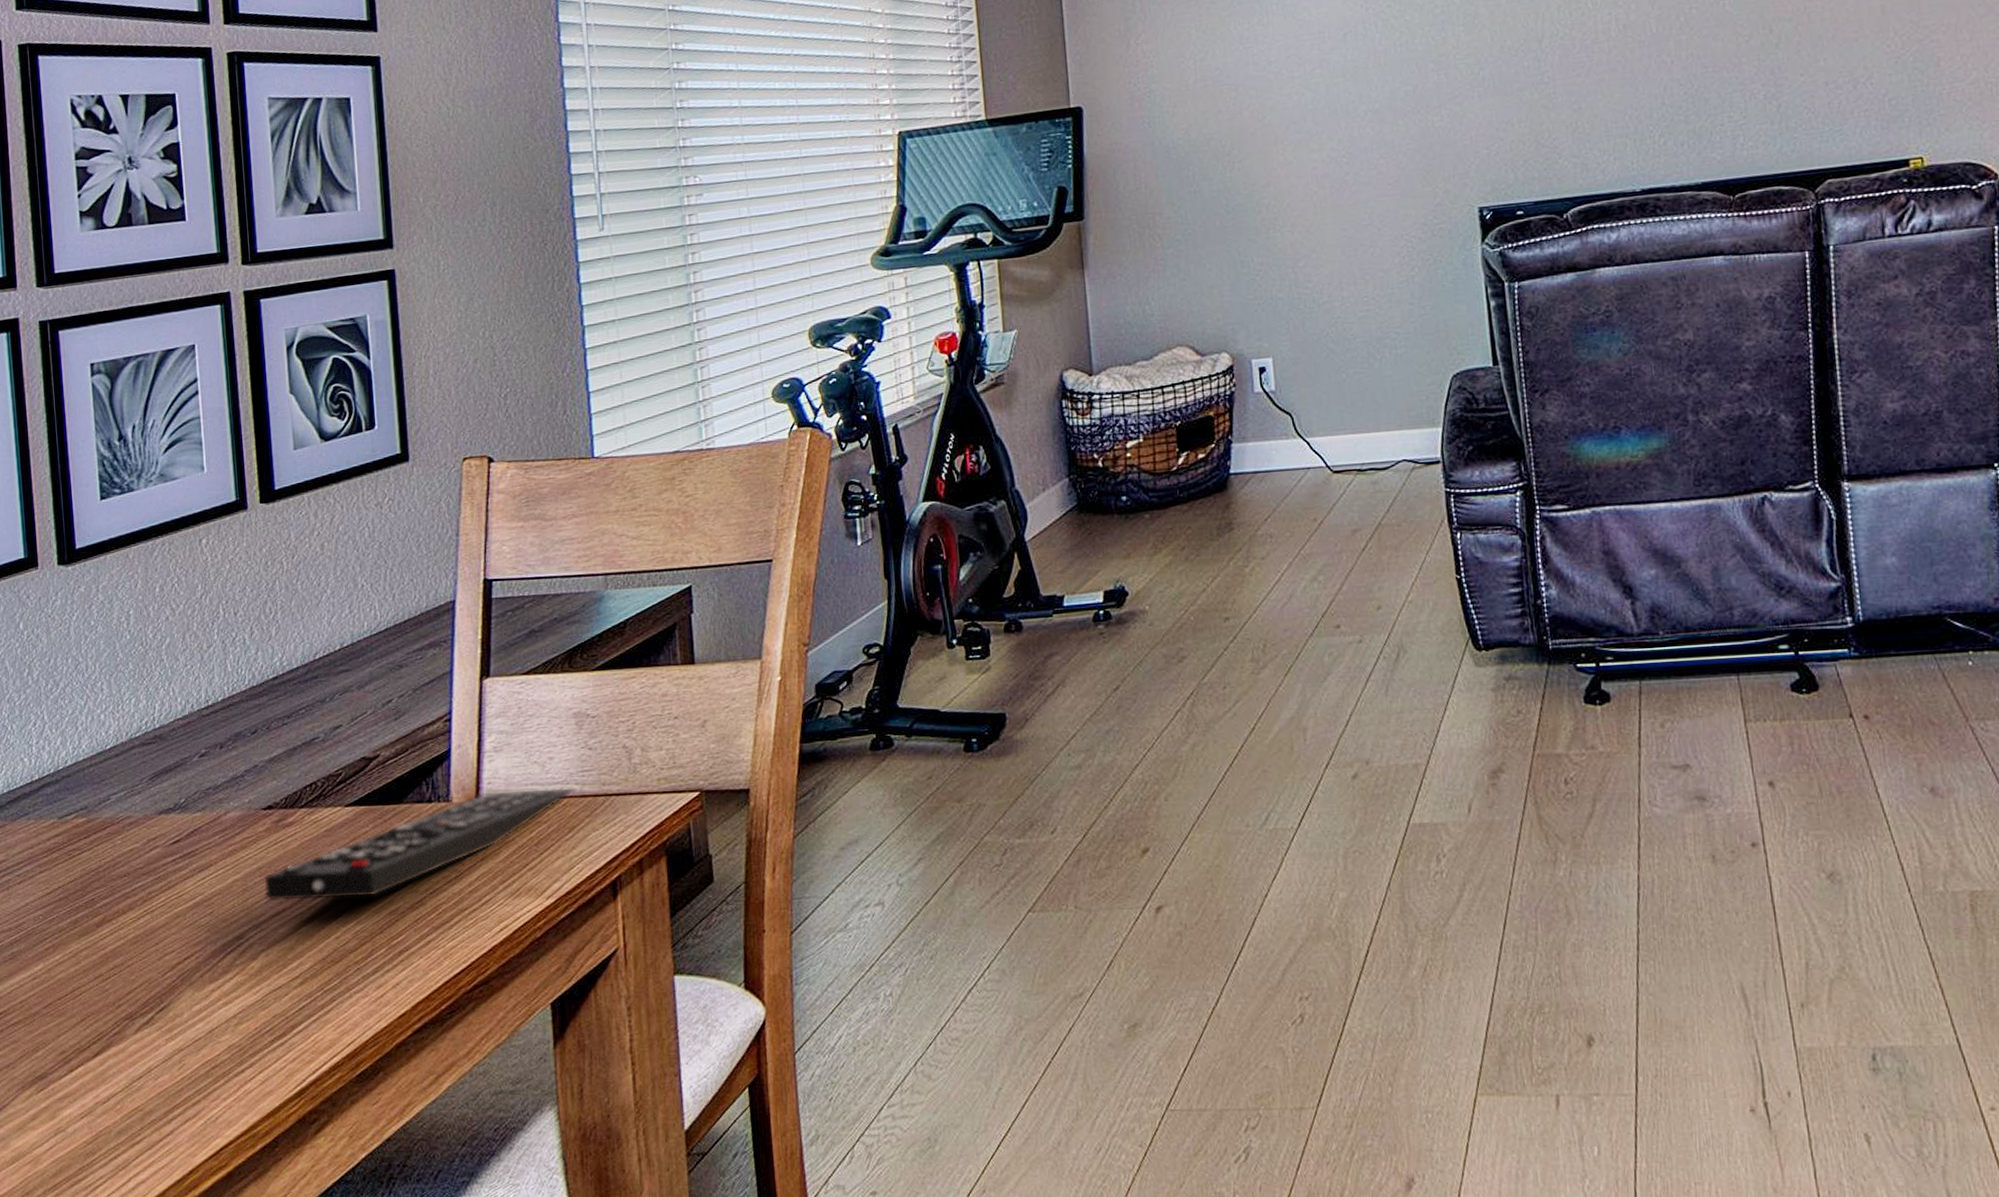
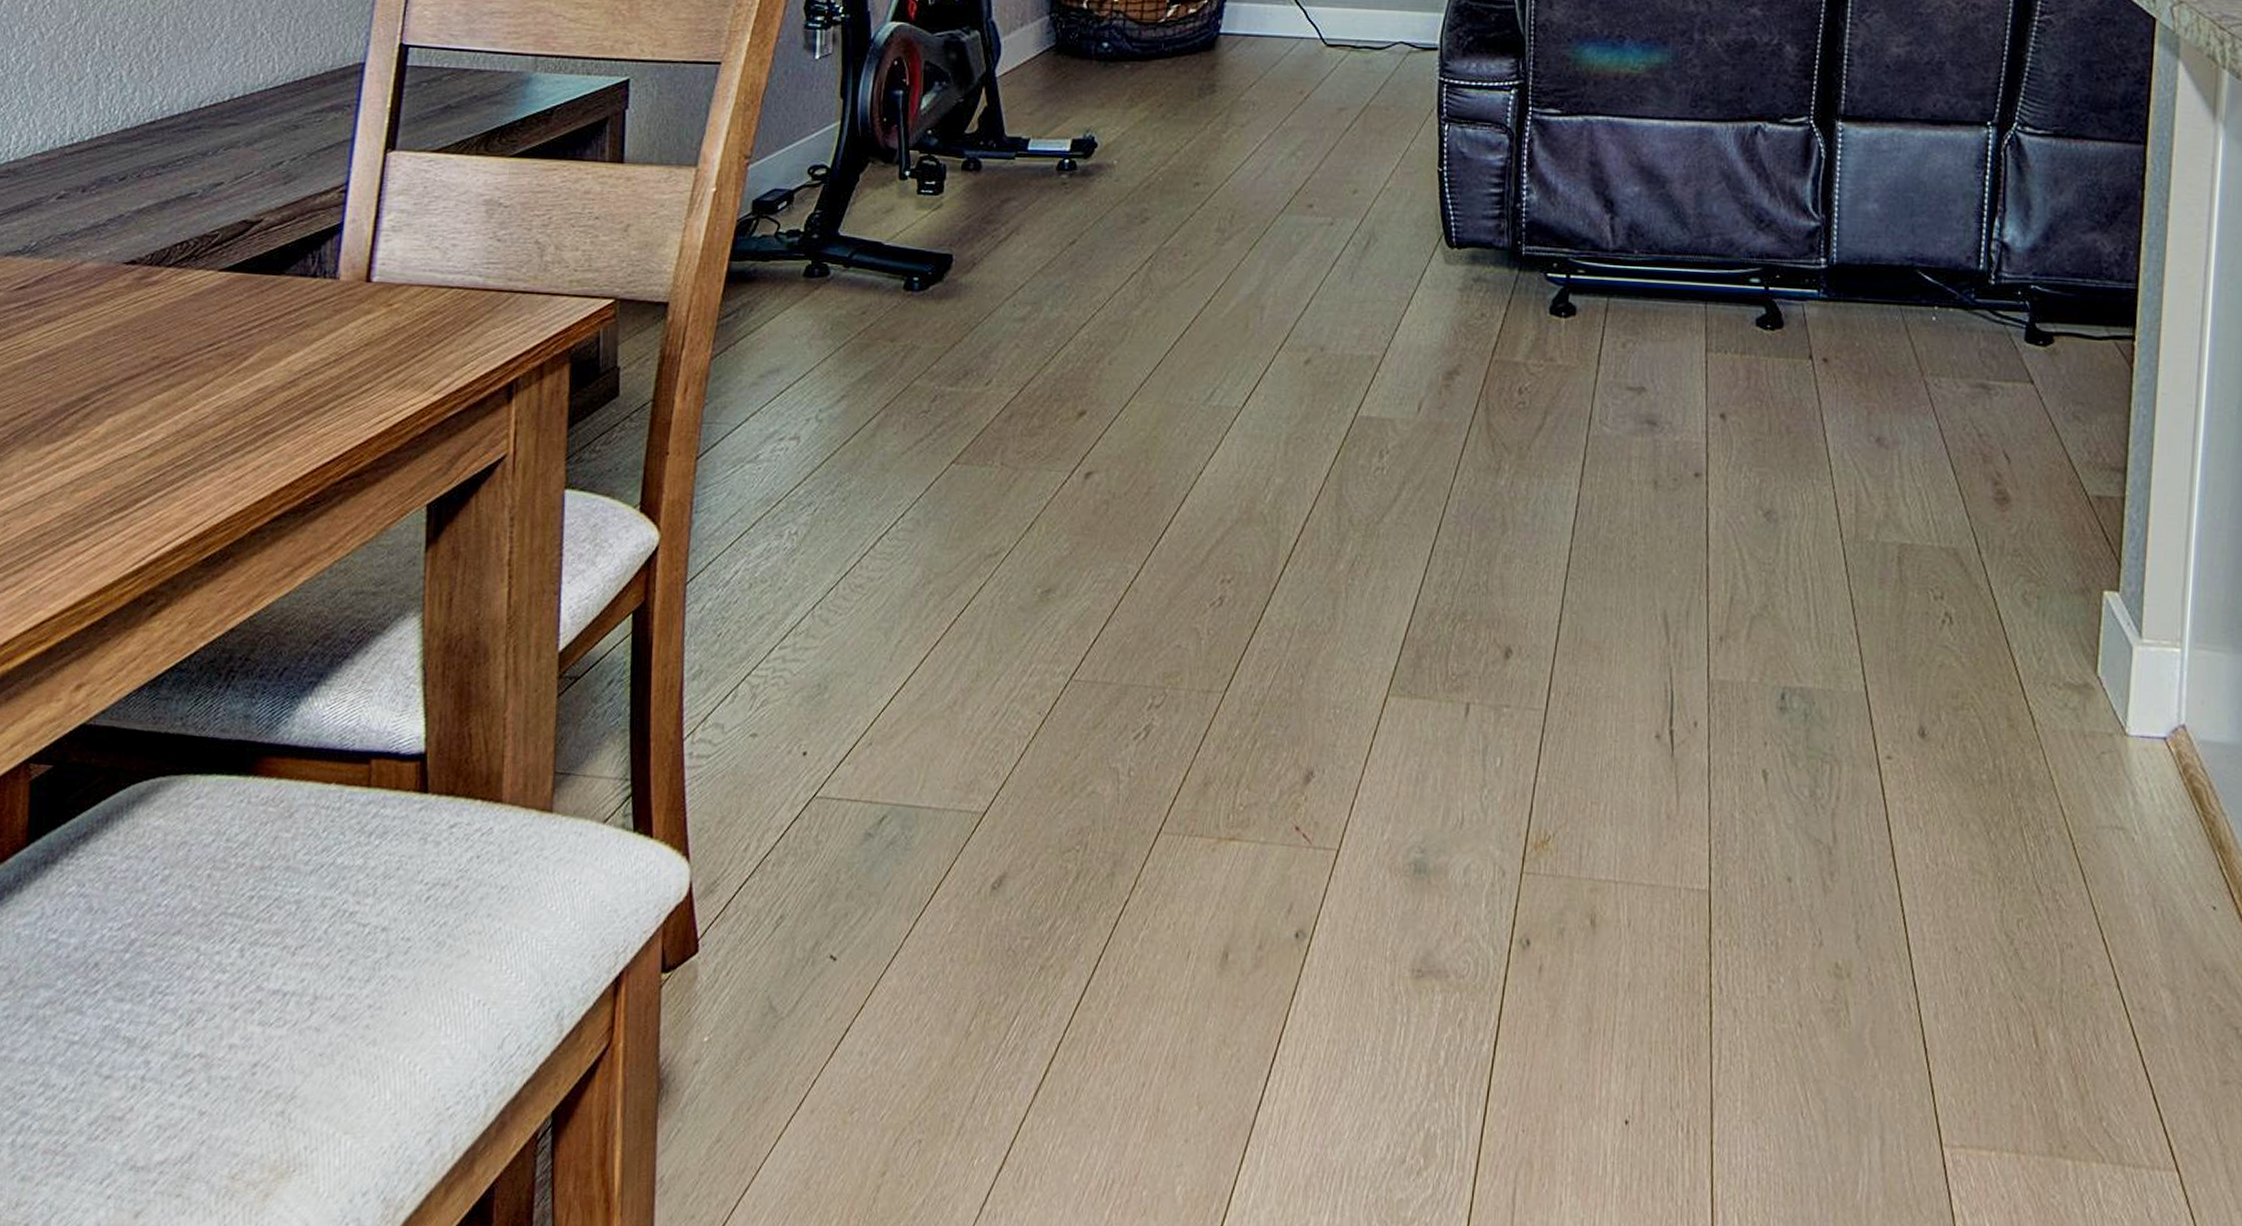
remote control: present [264,786,575,902] -> none [118,272,478,372]

